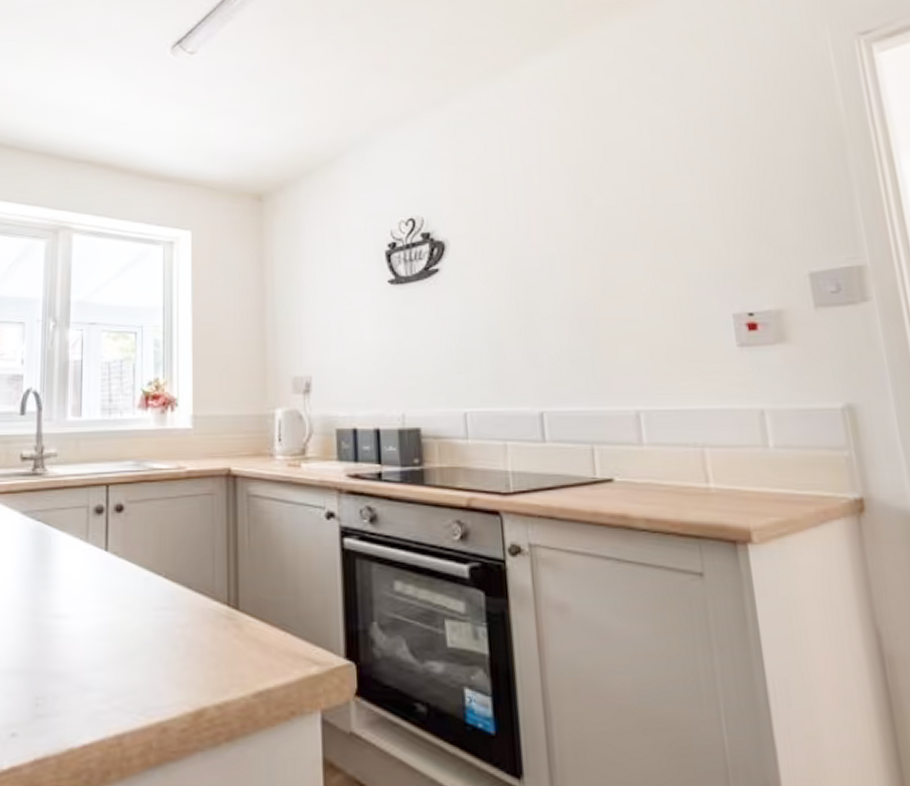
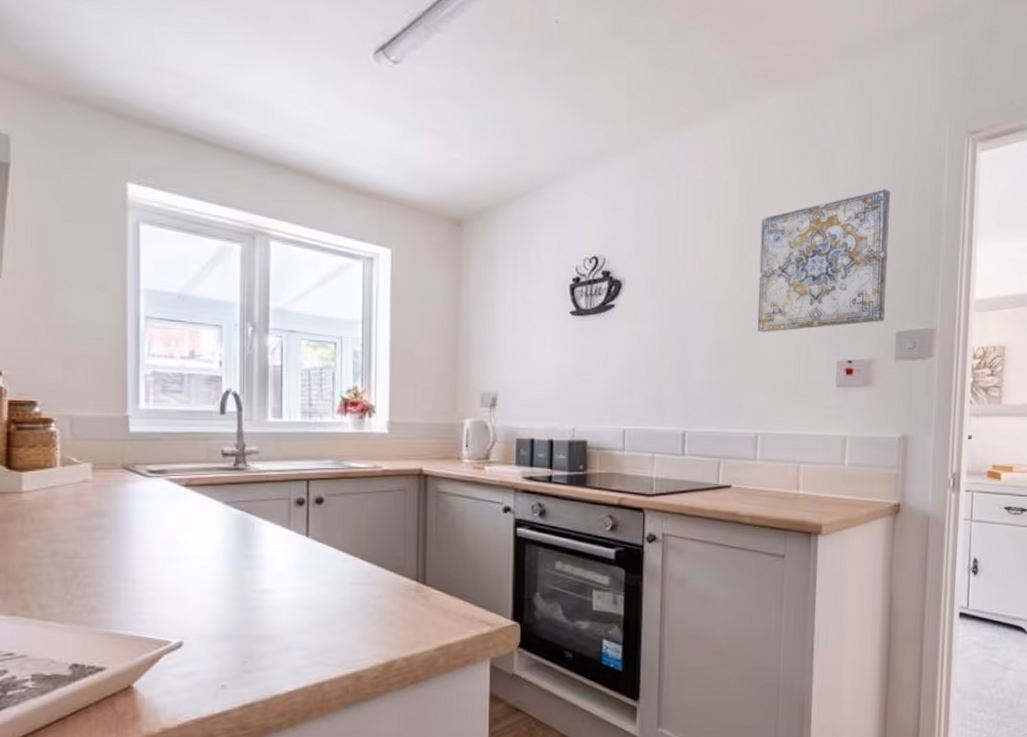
wall art: none [605,108,790,287] -> present [757,188,890,333]

